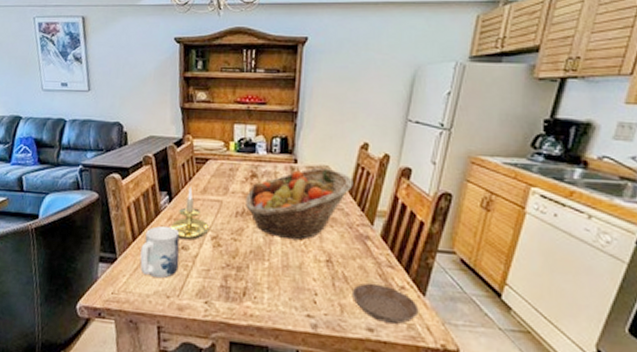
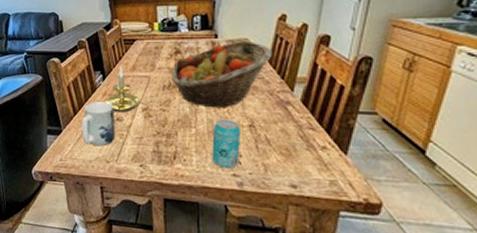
beverage can: none [285,252,318,308] -> present [212,119,242,168]
saucer: present [353,283,419,324] -> none [276,144,341,181]

